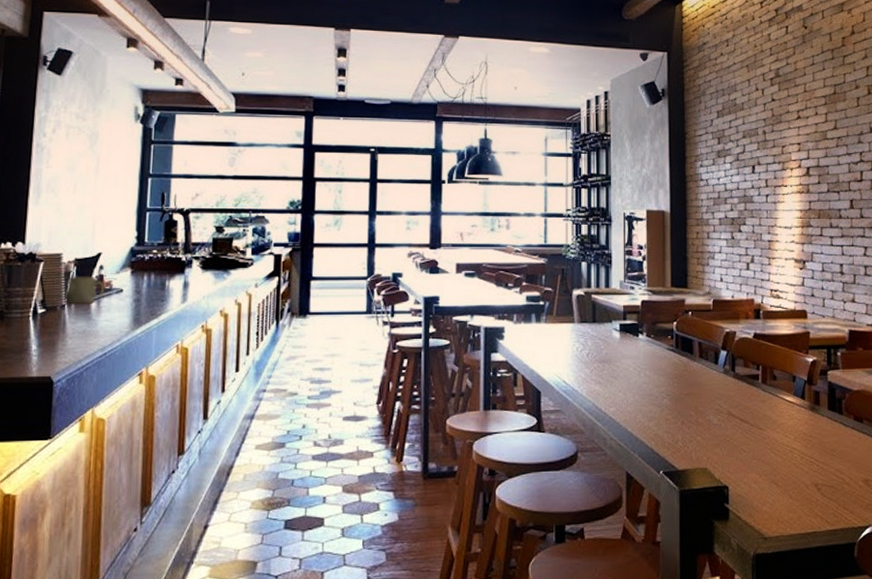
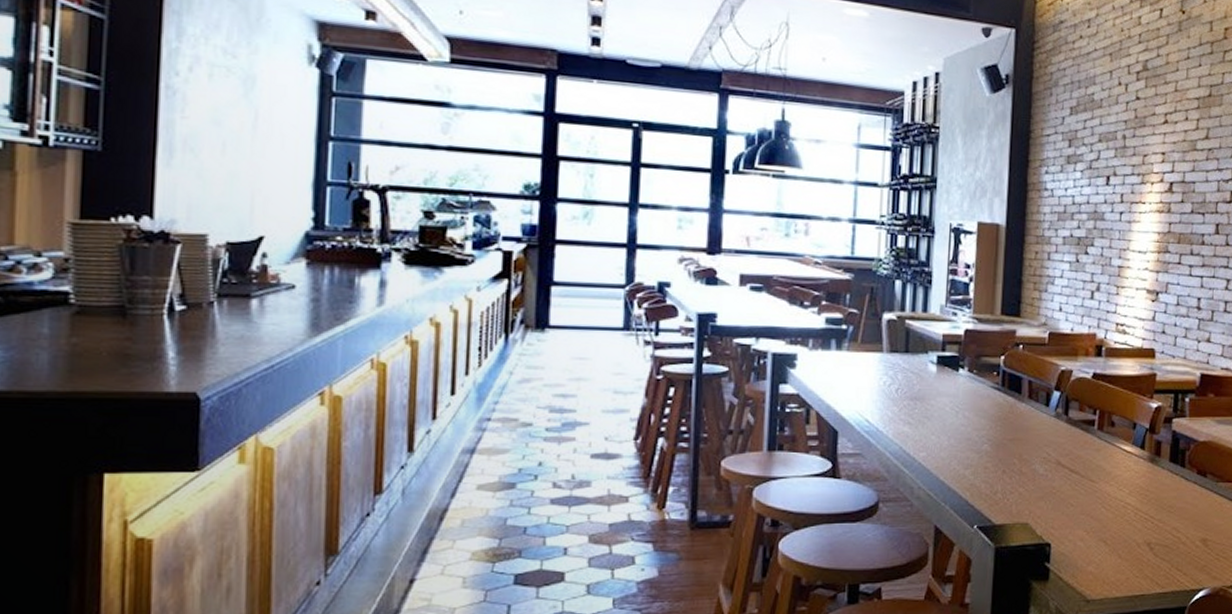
mug: present [66,277,105,305] -> none [215,265,270,303]

